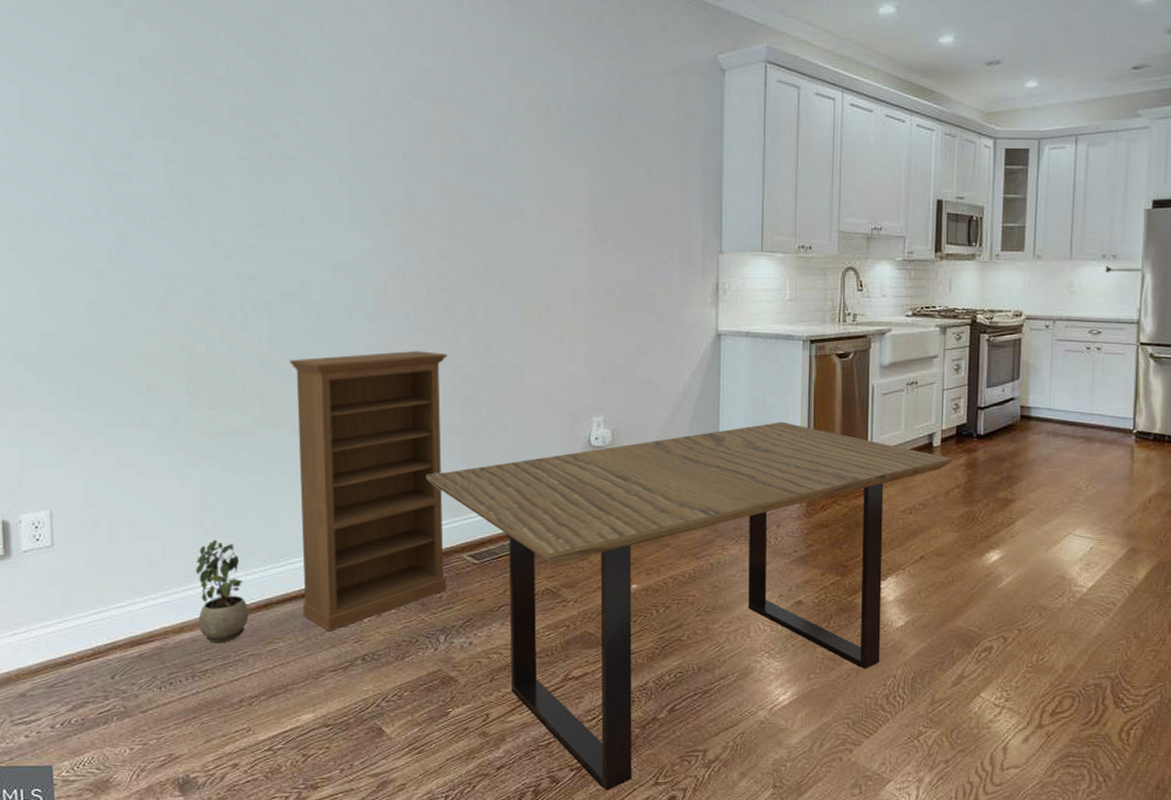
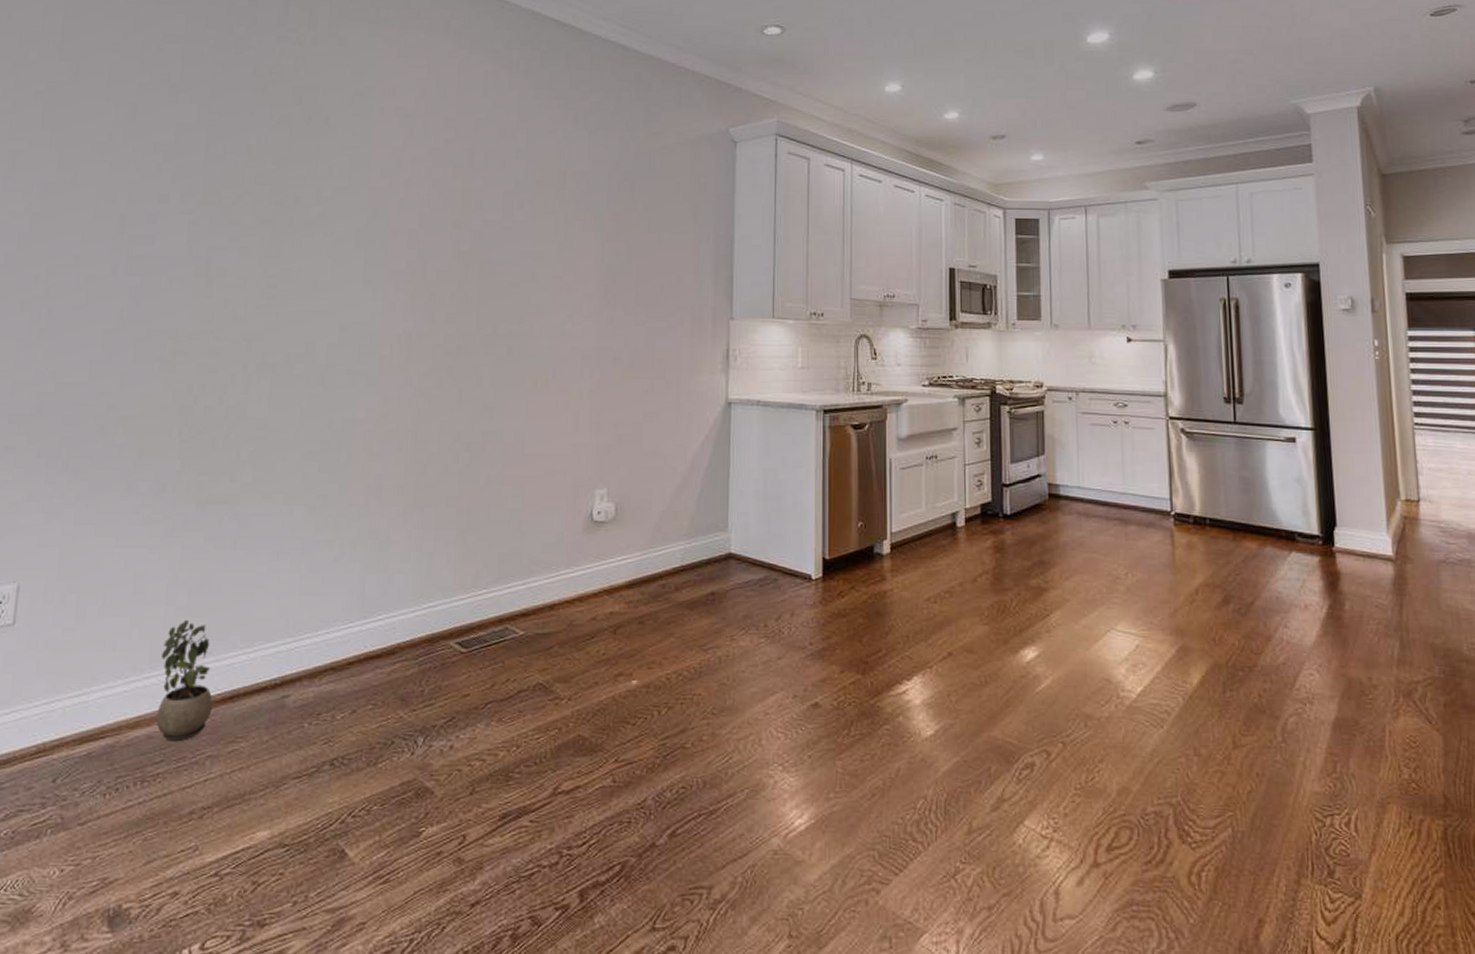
bookshelf: present [289,351,448,631] -> none [271,416,449,730]
dining table: present [427,422,953,791] -> none [418,497,979,937]

